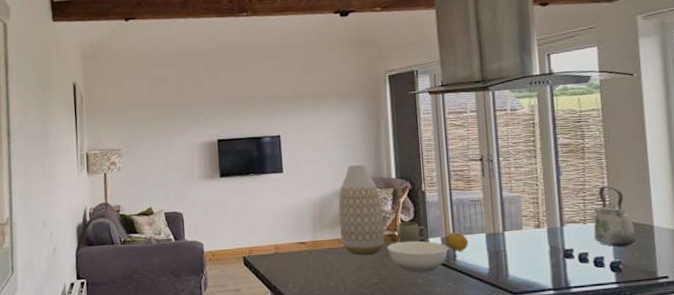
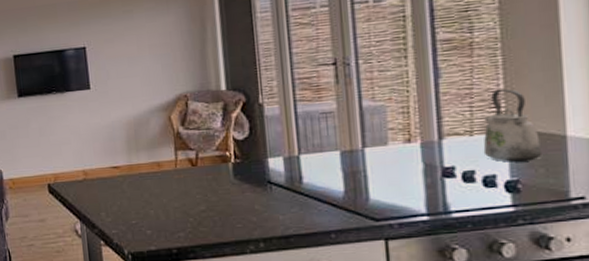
vase: present [338,165,385,256] -> none [157,76,214,180]
bowl: present [387,241,448,273] -> none [216,161,292,198]
mug: present [397,222,428,243] -> none [229,140,266,165]
fruit: present [445,232,469,251] -> none [288,151,319,173]

